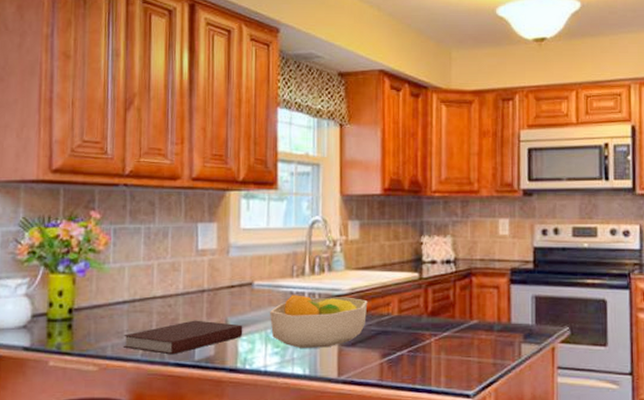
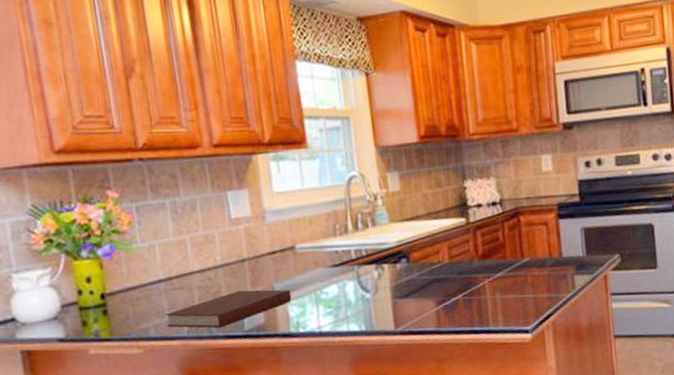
fruit bowl: present [269,295,368,349] -> none [316,249,417,307]

